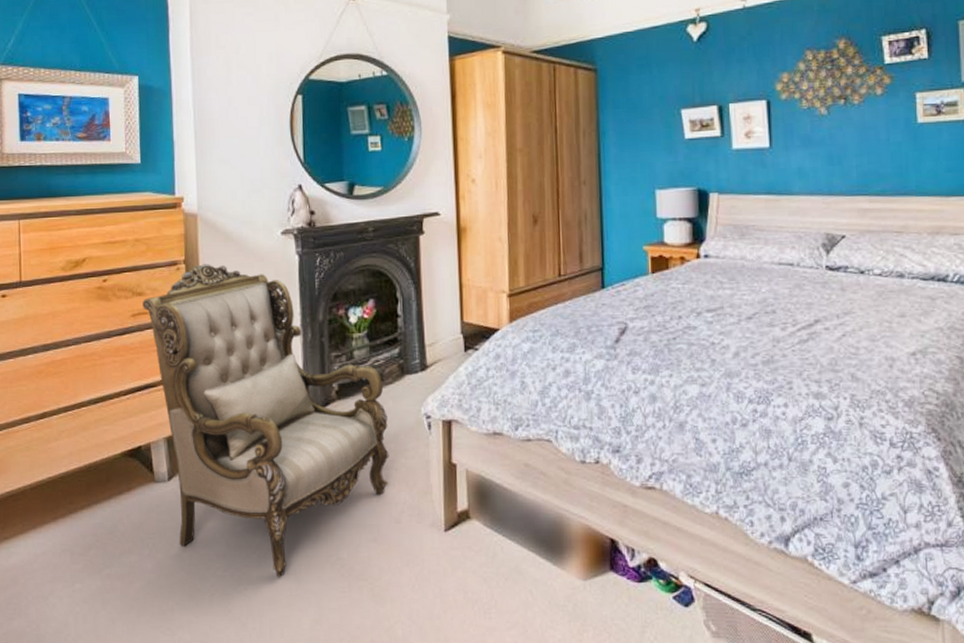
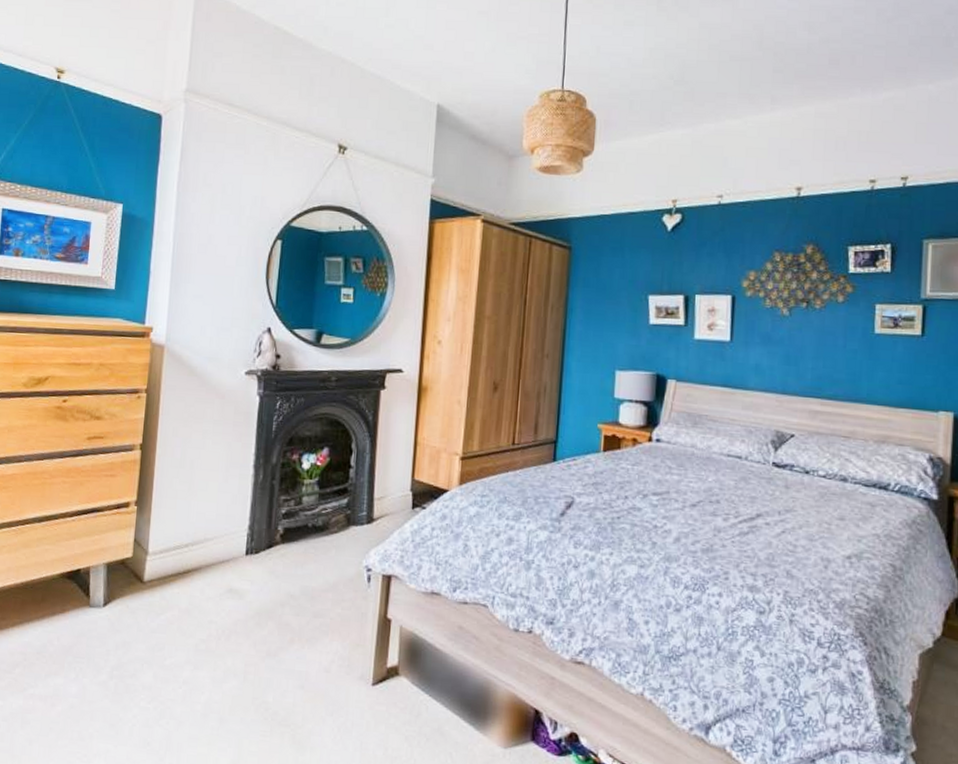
armchair: present [142,264,389,577] -> none [99,395,329,714]

